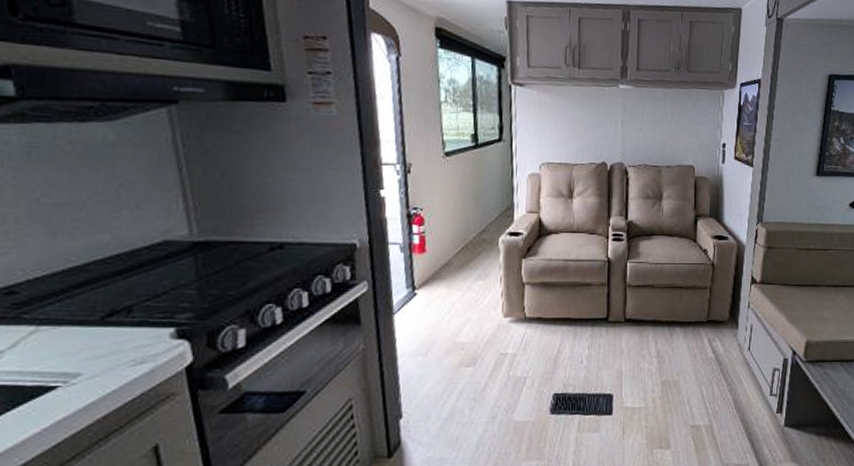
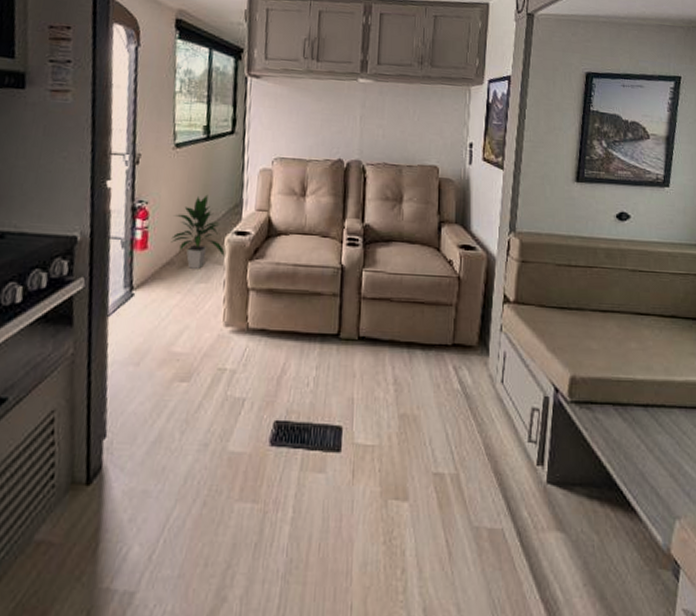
indoor plant: none [448,199,500,268] -> present [171,194,225,269]

